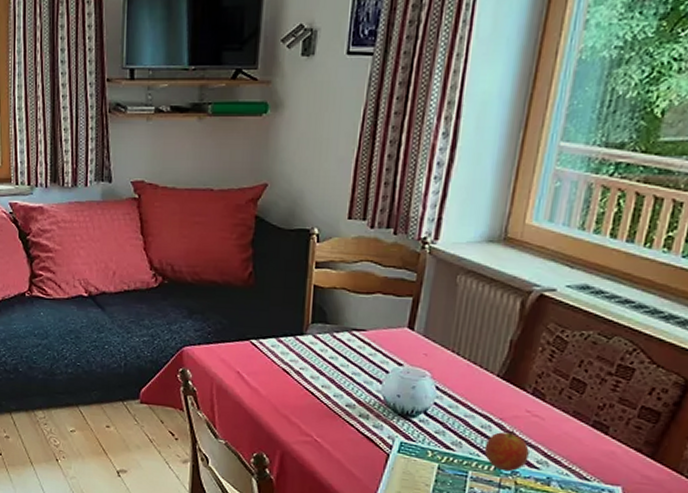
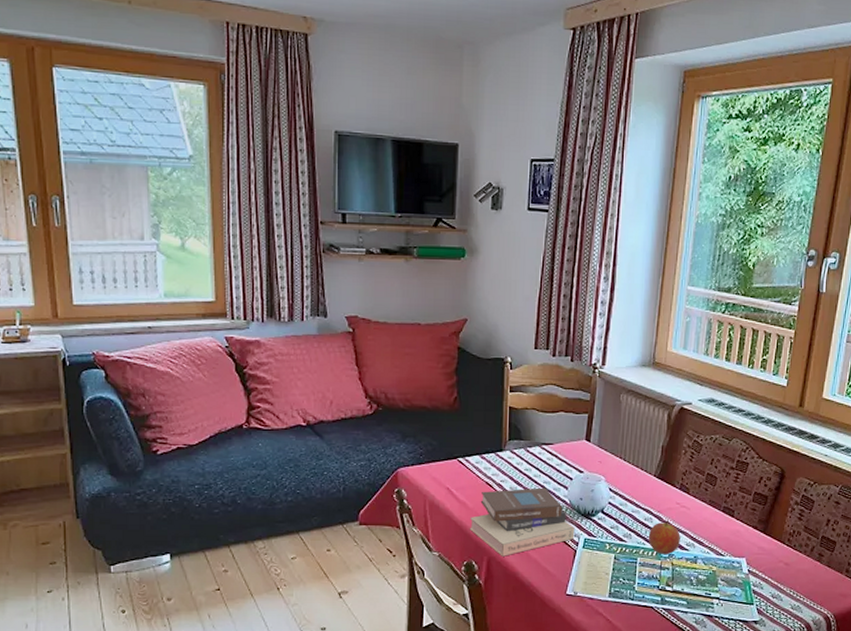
books: none [261,378,389,453] -> present [469,487,575,556]

